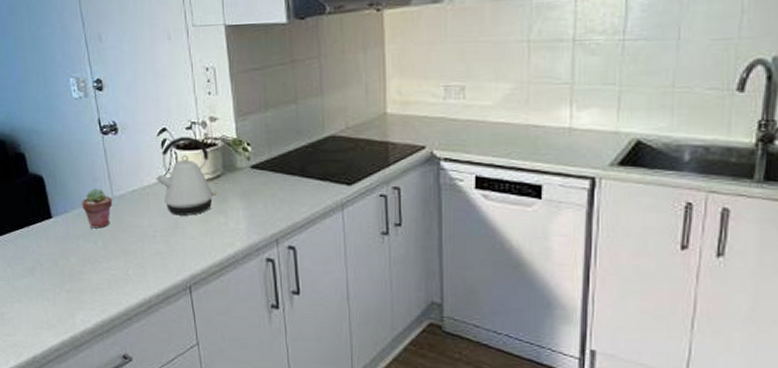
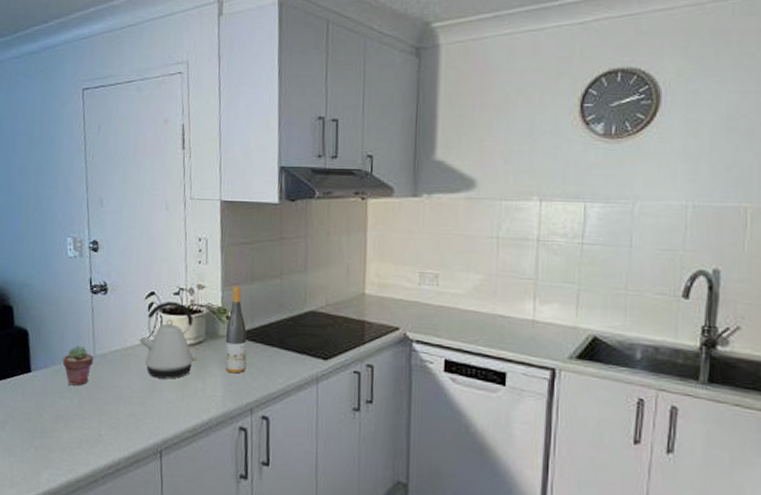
wine bottle: none [243,115,268,206] -> present [225,285,247,374]

